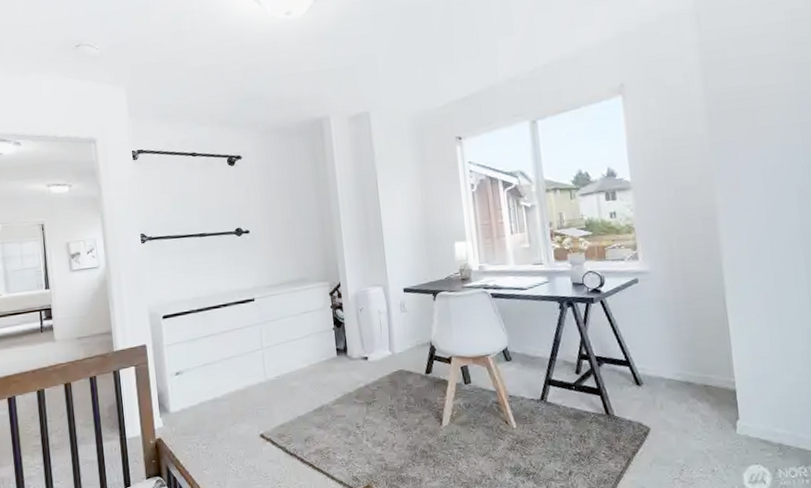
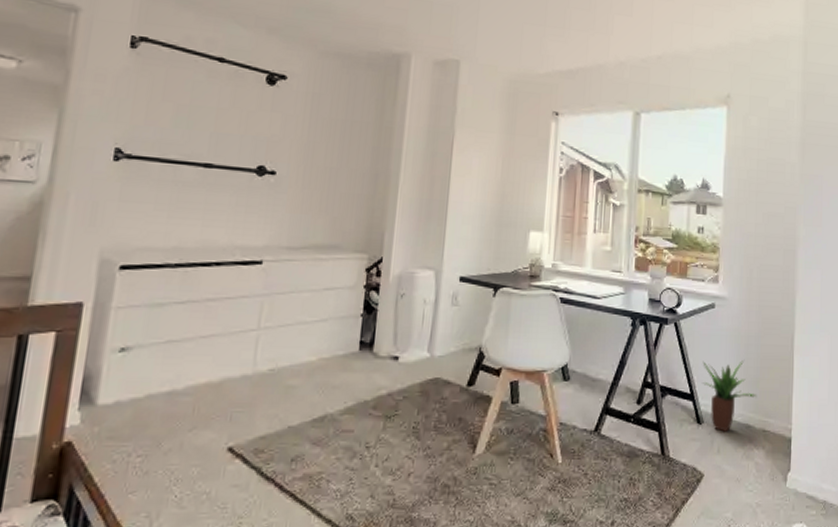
potted plant: none [633,326,693,391] -> present [702,360,757,432]

